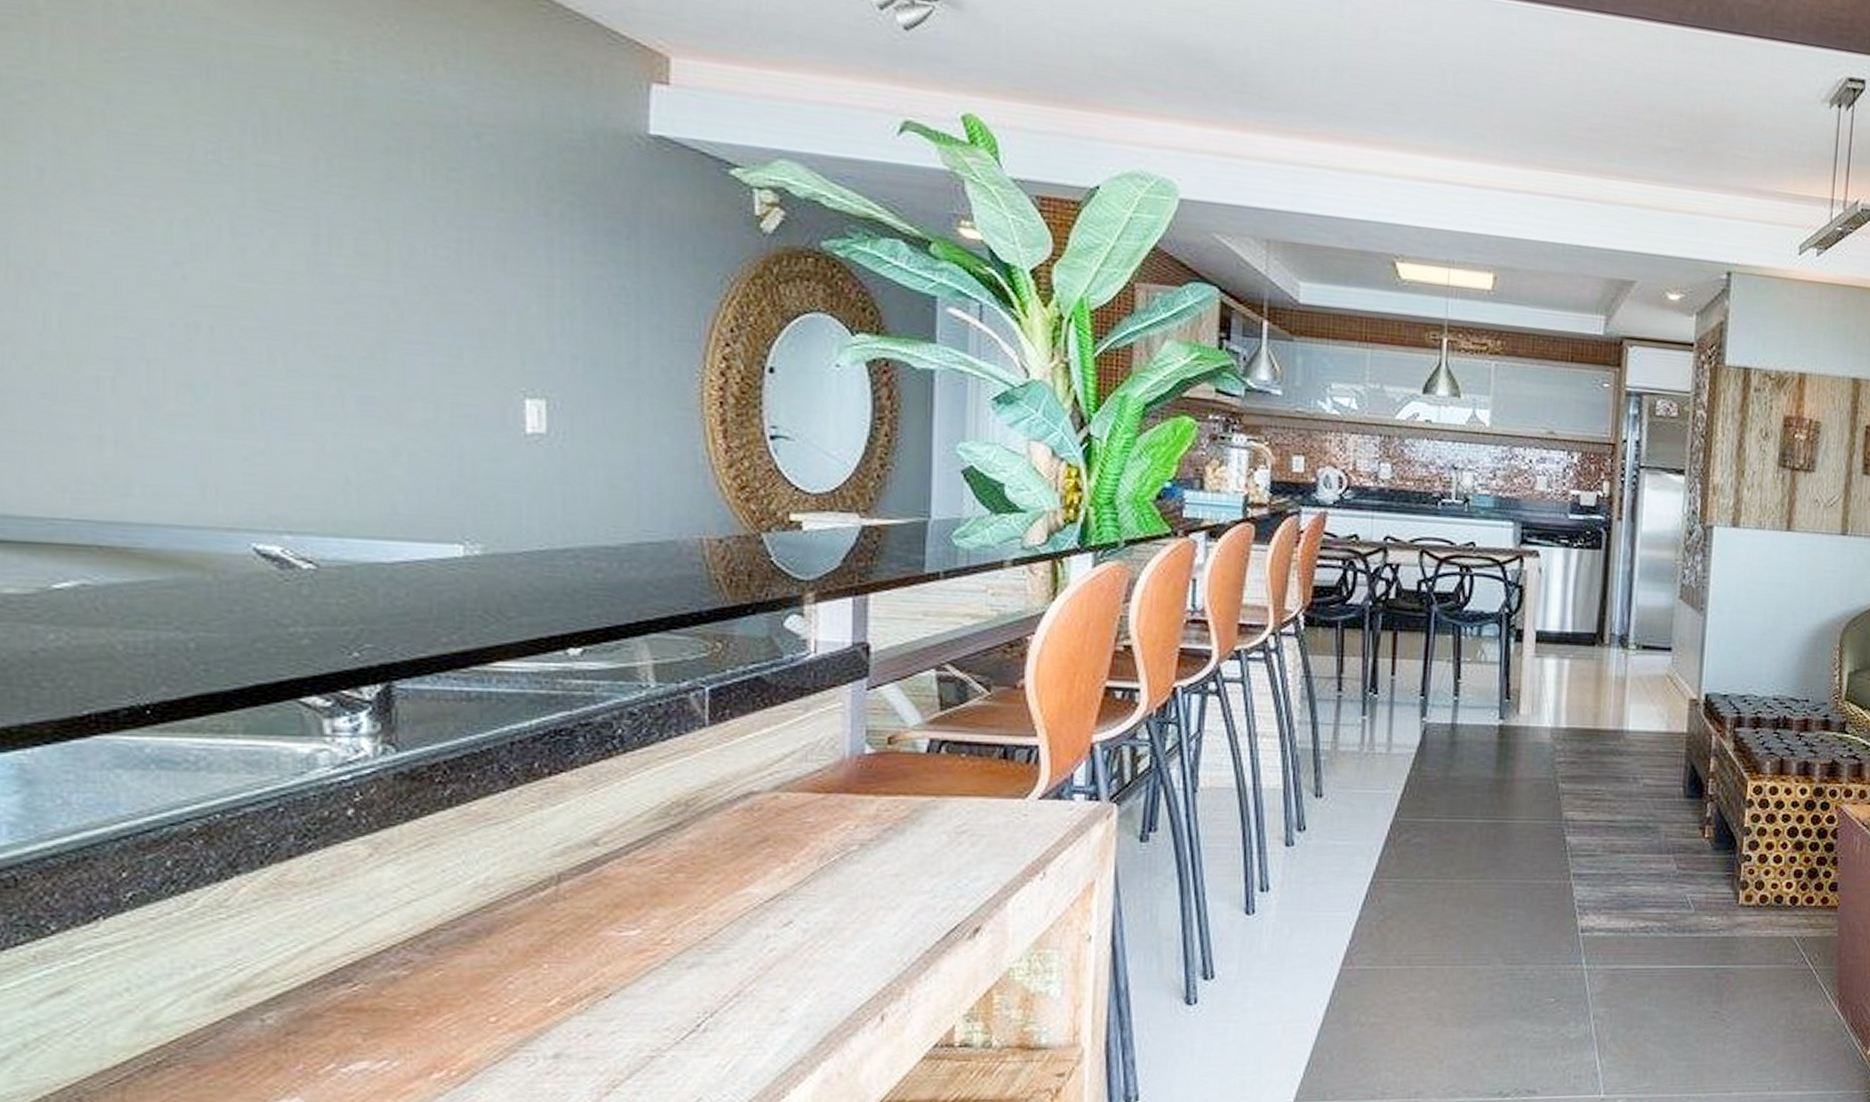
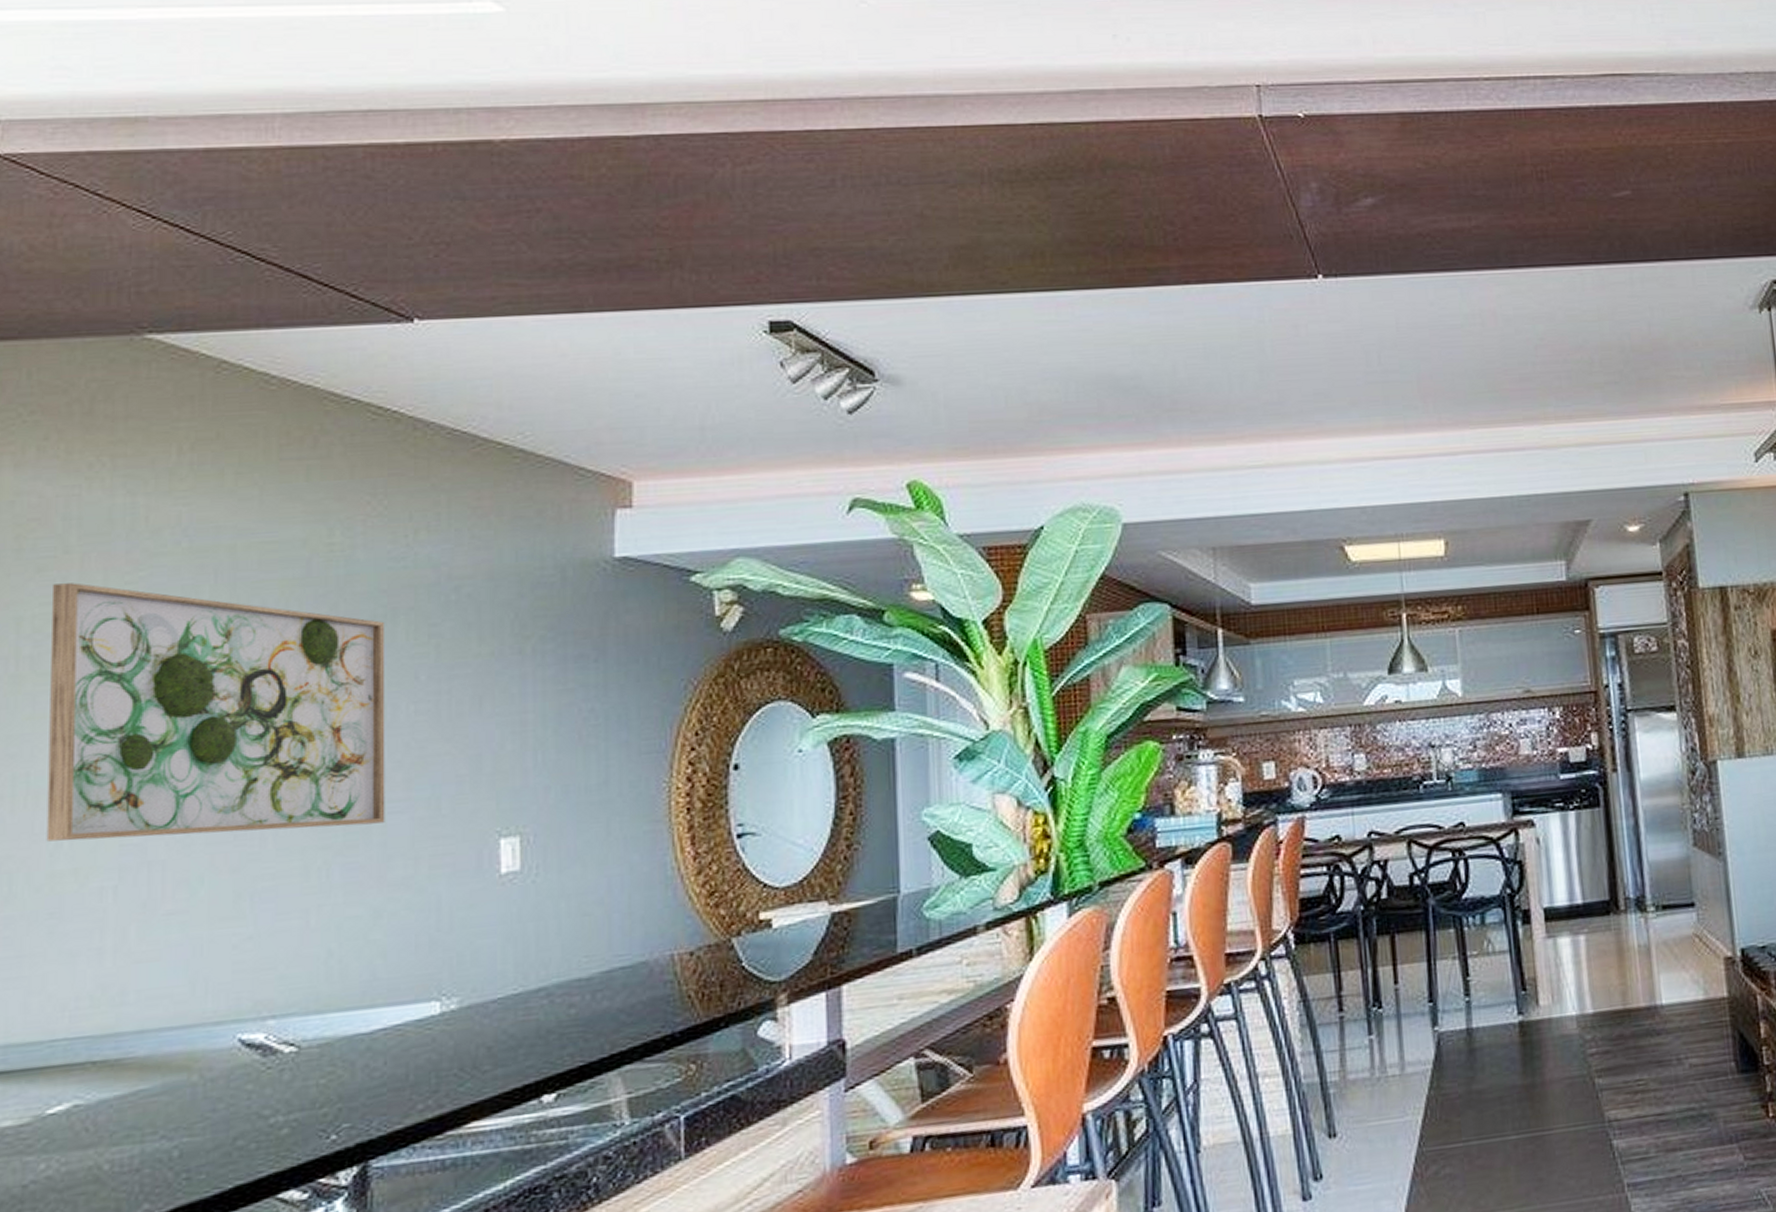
wall art: none [19,46,403,363] -> present [46,583,385,842]

